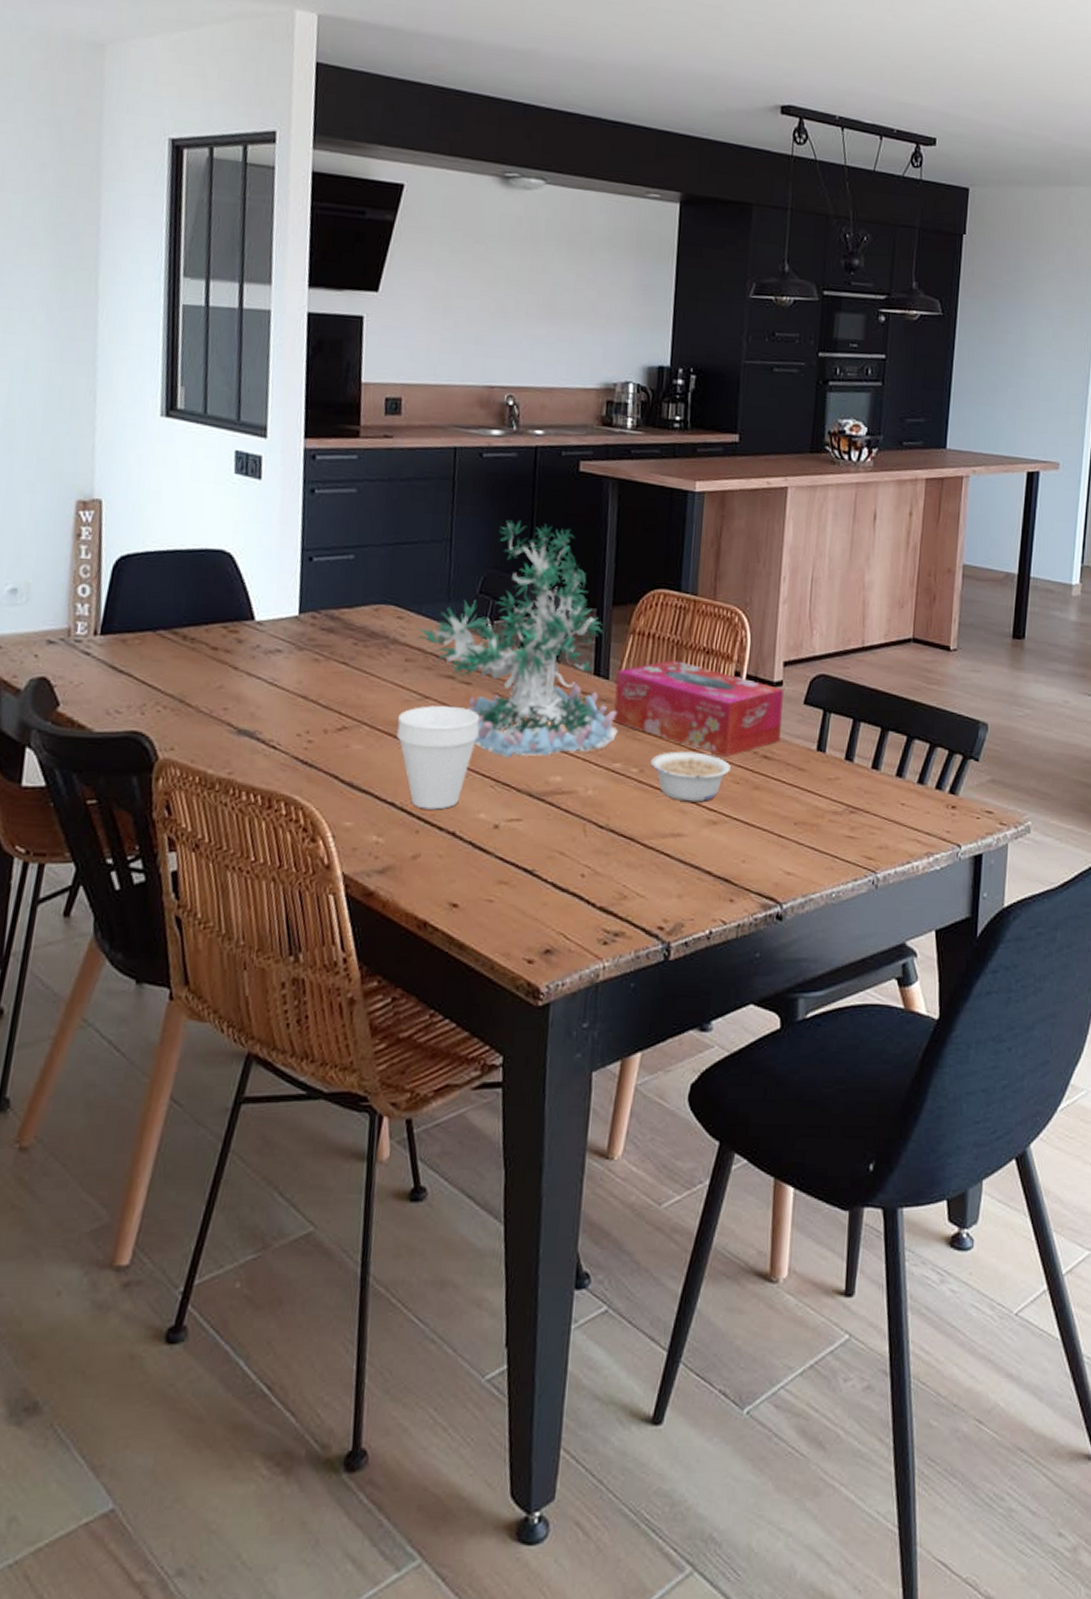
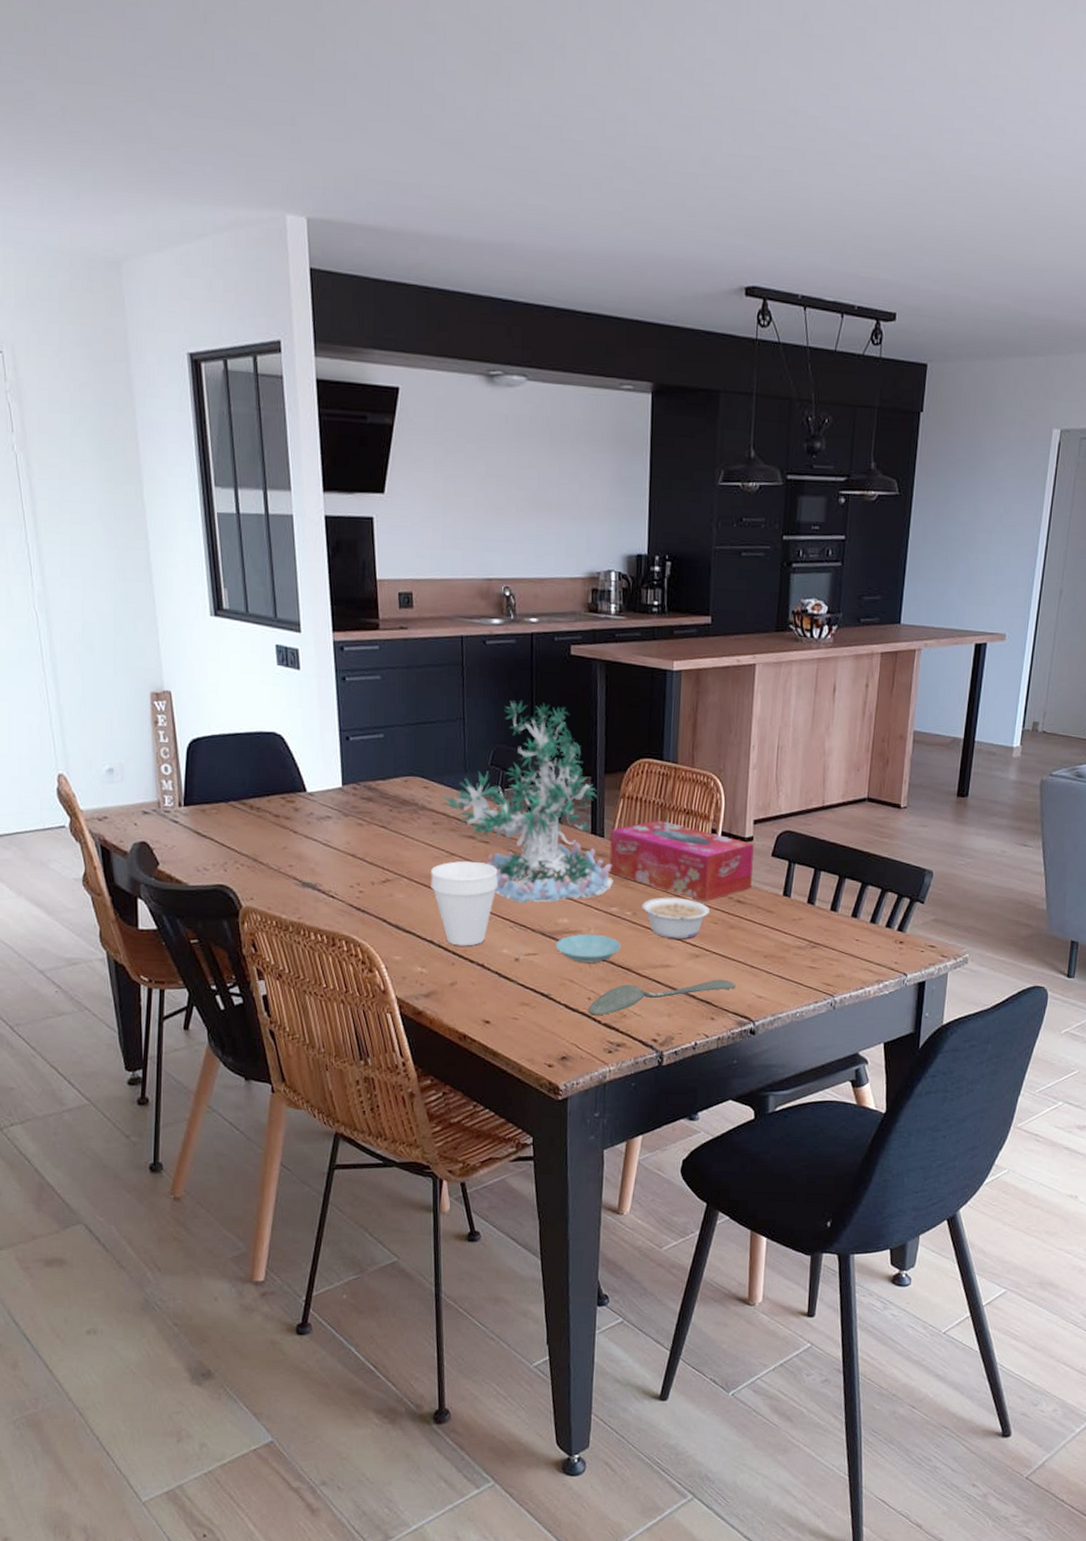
saucer: none [545,794,624,831] -> present [556,933,621,963]
spoon: none [580,851,760,897] -> present [587,979,735,1016]

